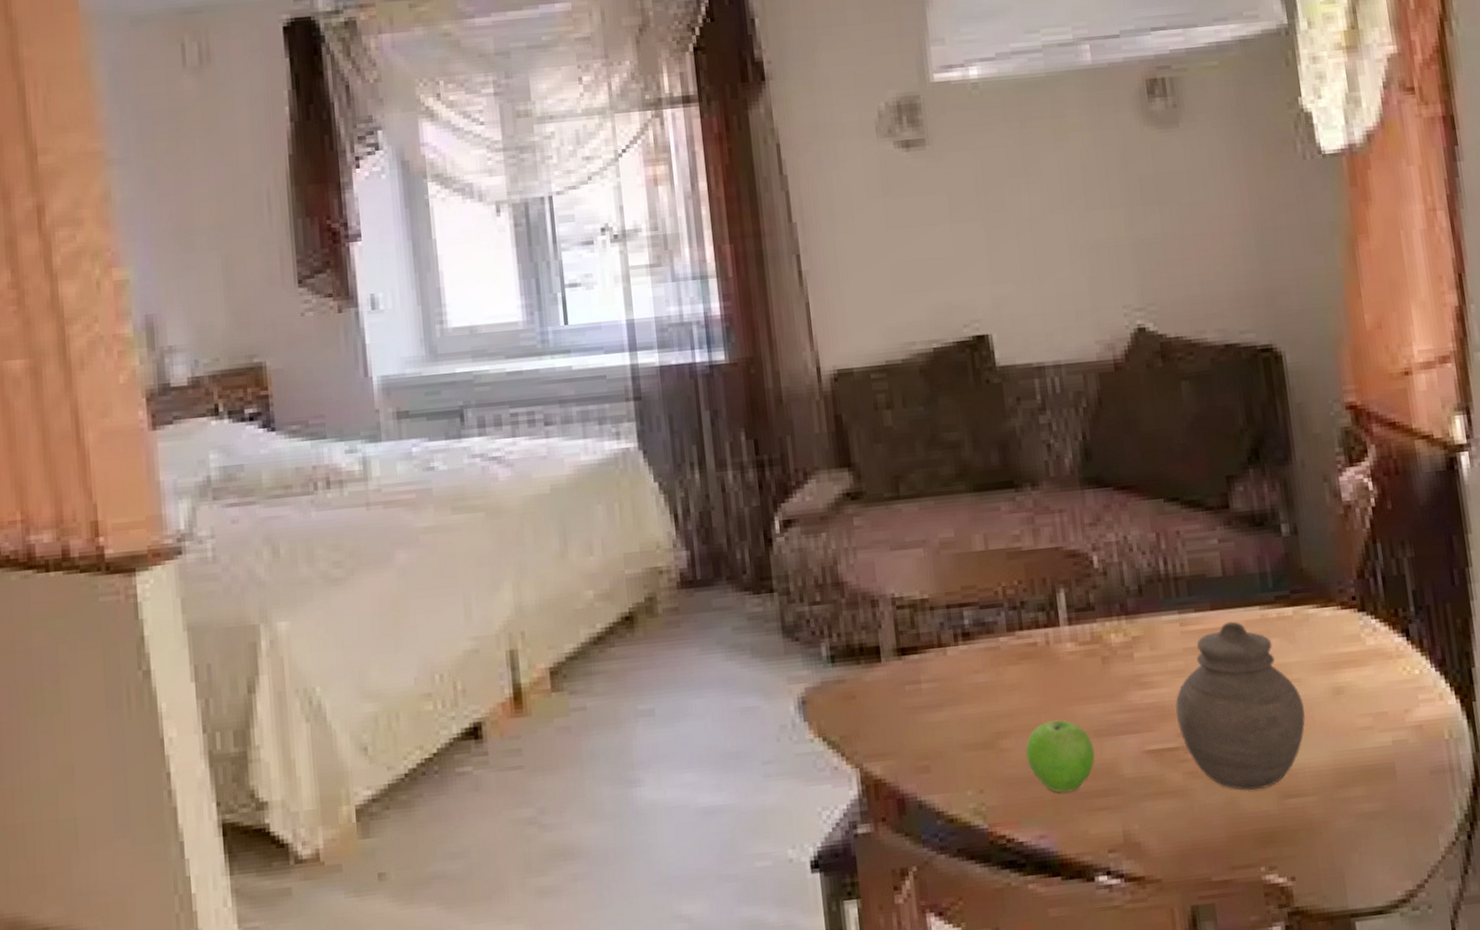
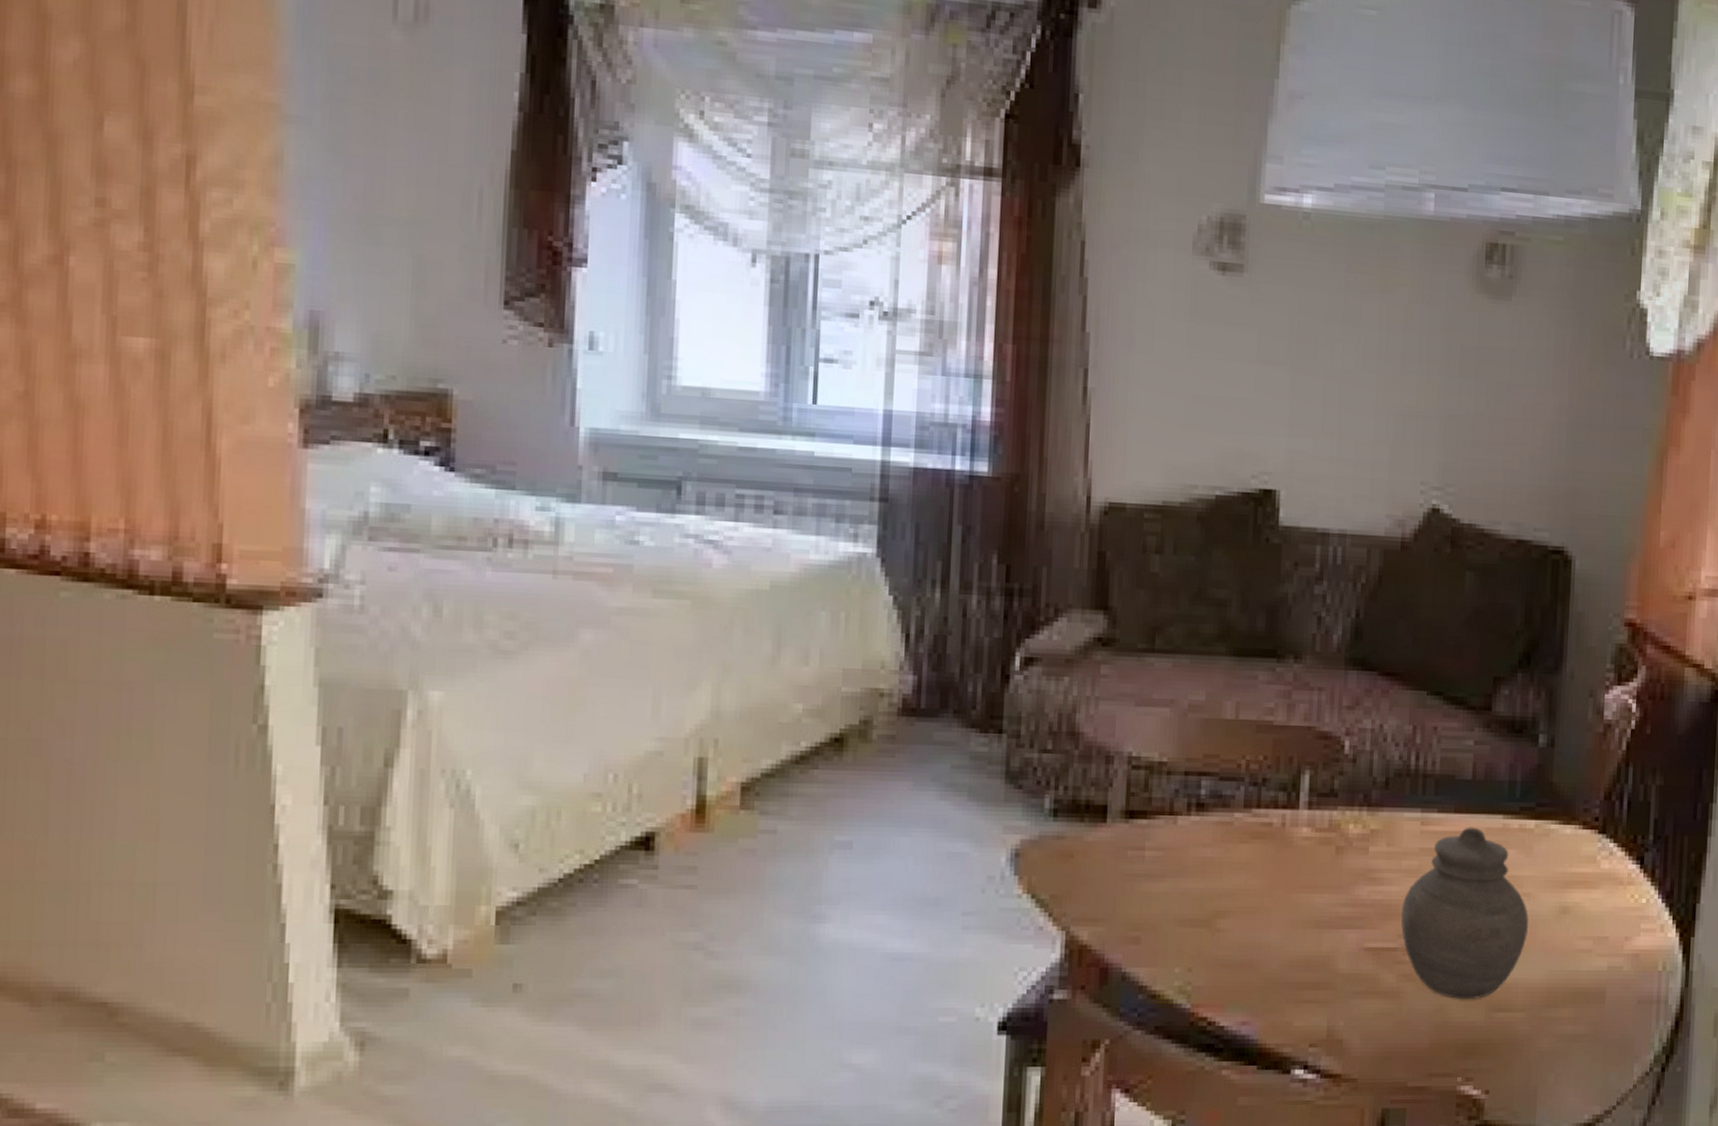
fruit: present [1026,720,1096,793] -> none [1242,906,1313,981]

